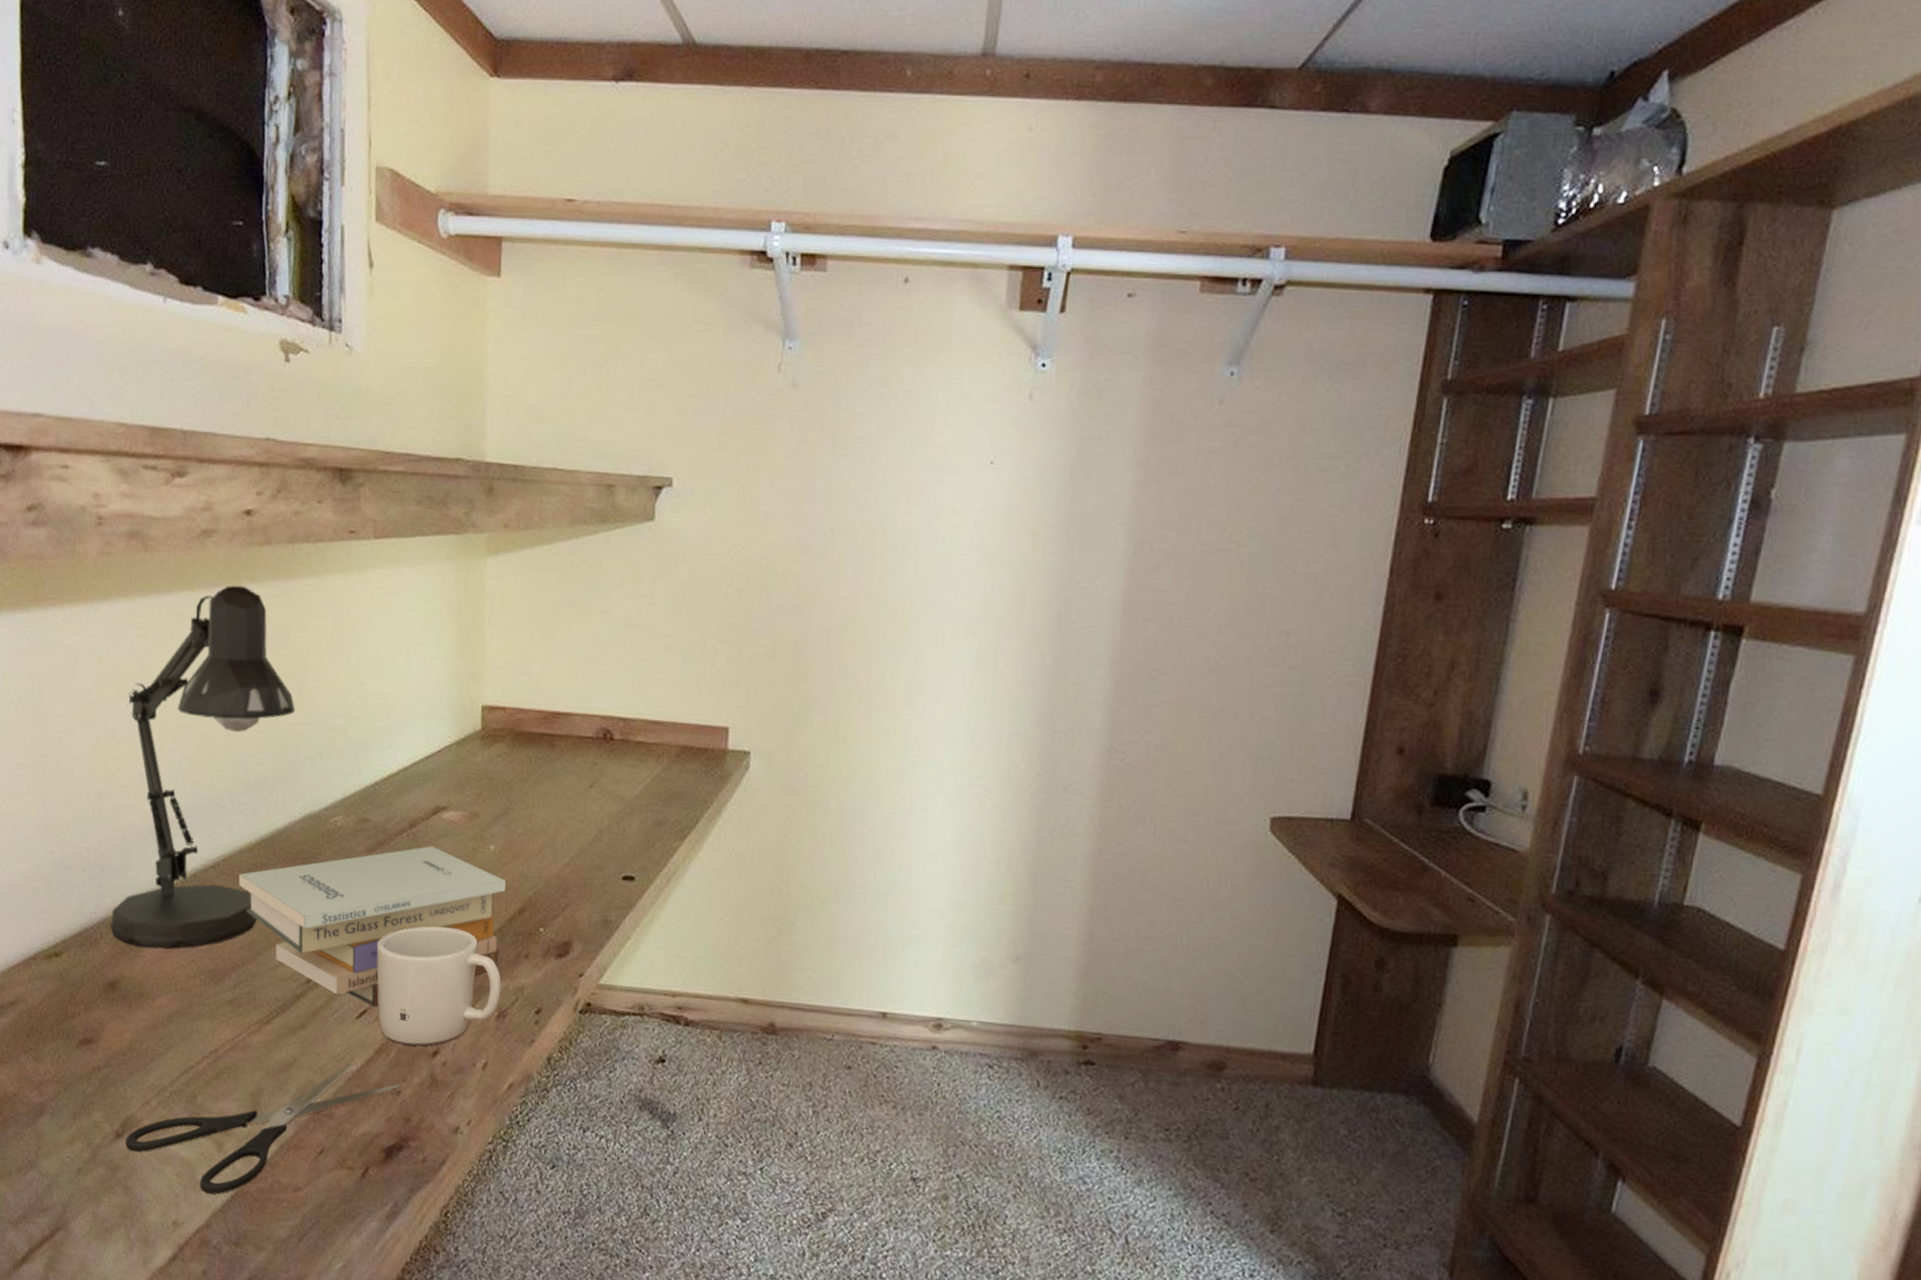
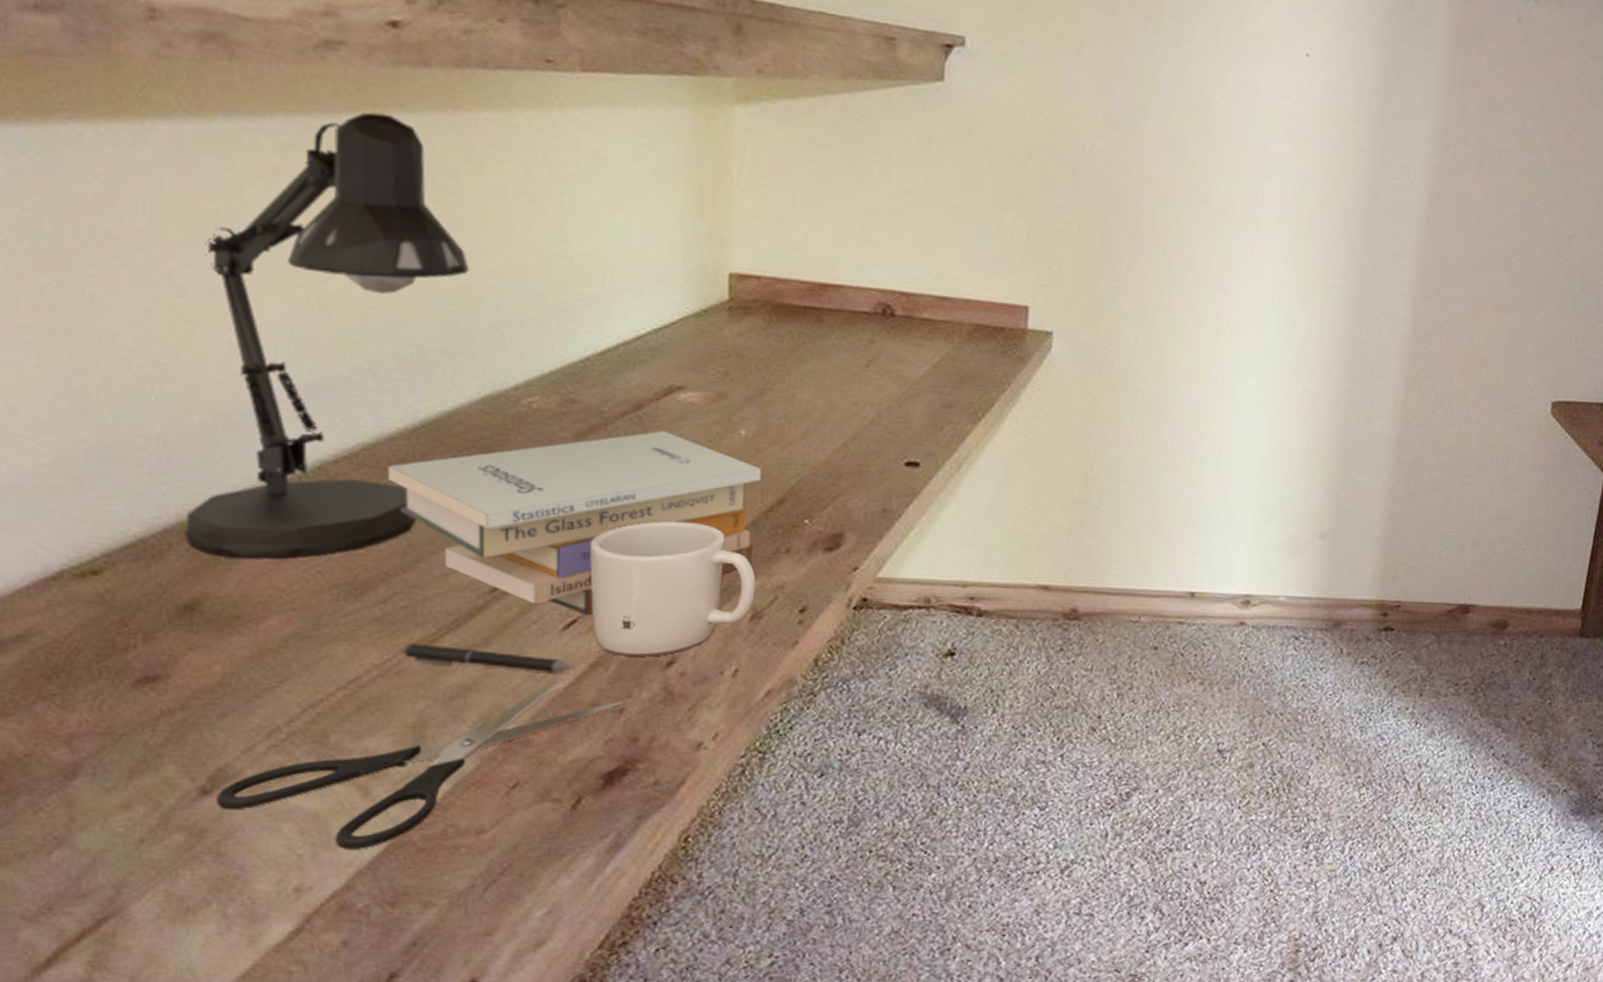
pen: none [245,1023,365,1056] -> present [401,643,575,673]

